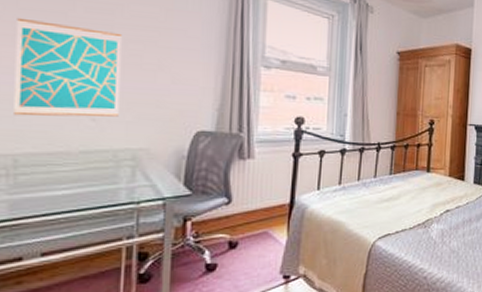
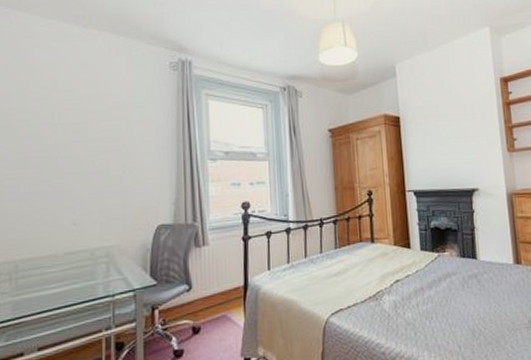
wall art: present [14,17,121,117] -> none [14,145,94,228]

